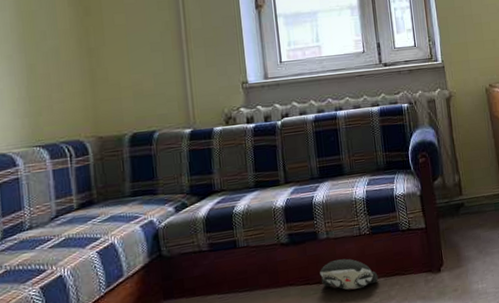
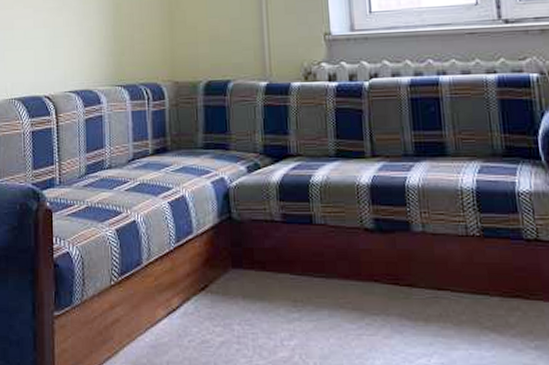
plush toy: present [320,258,378,290] -> none [412,262,492,304]

